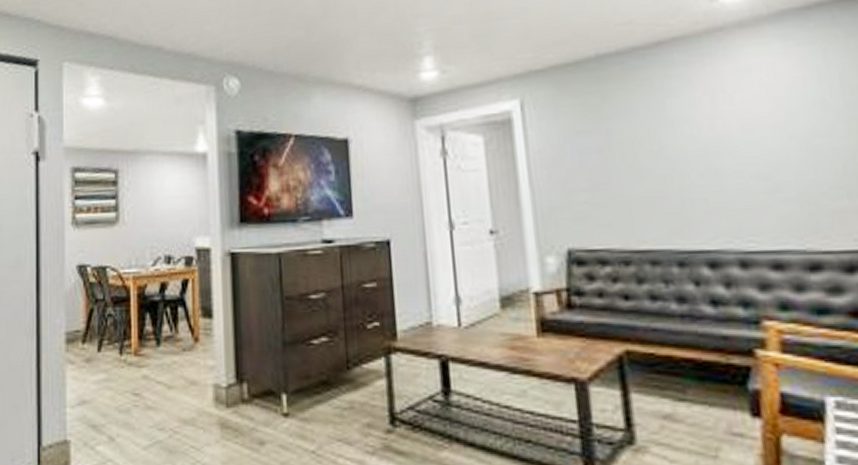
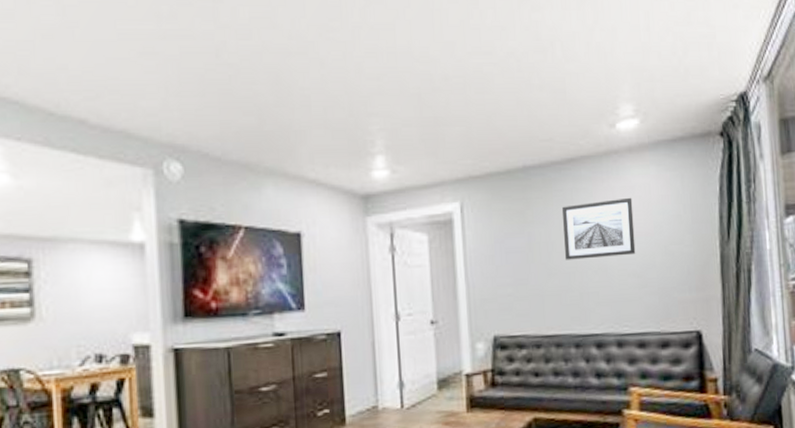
wall art: none [650,81,760,160] -> present [562,197,636,260]

